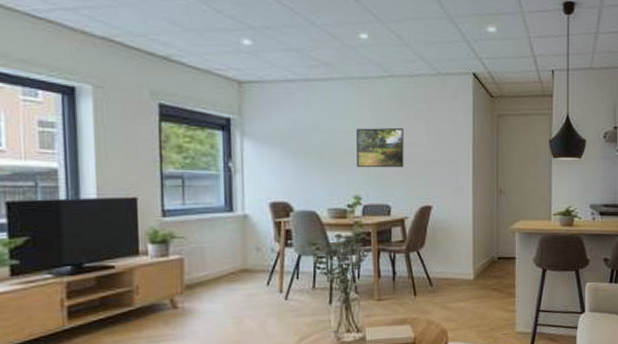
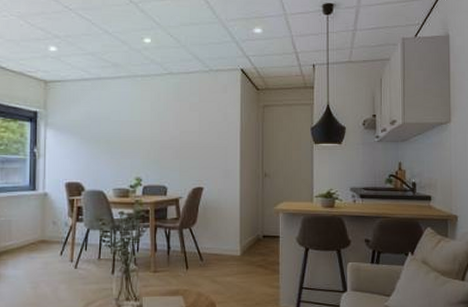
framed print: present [356,127,404,168] -> none [138,117,180,153]

